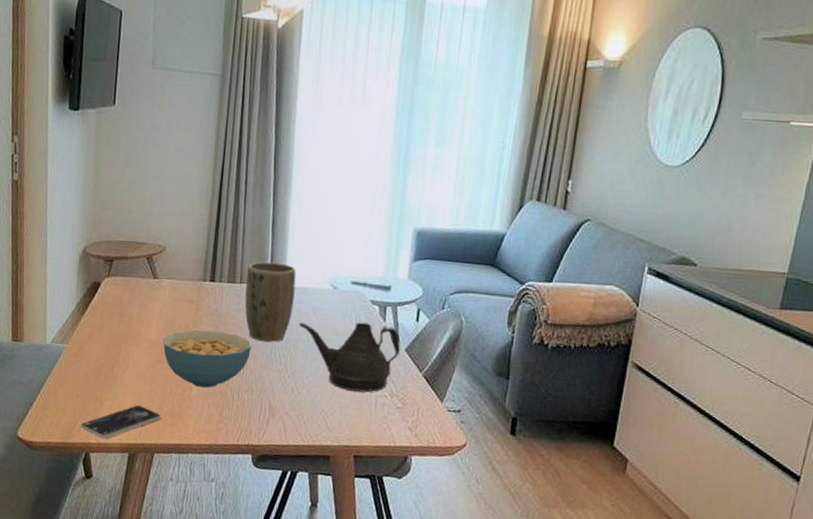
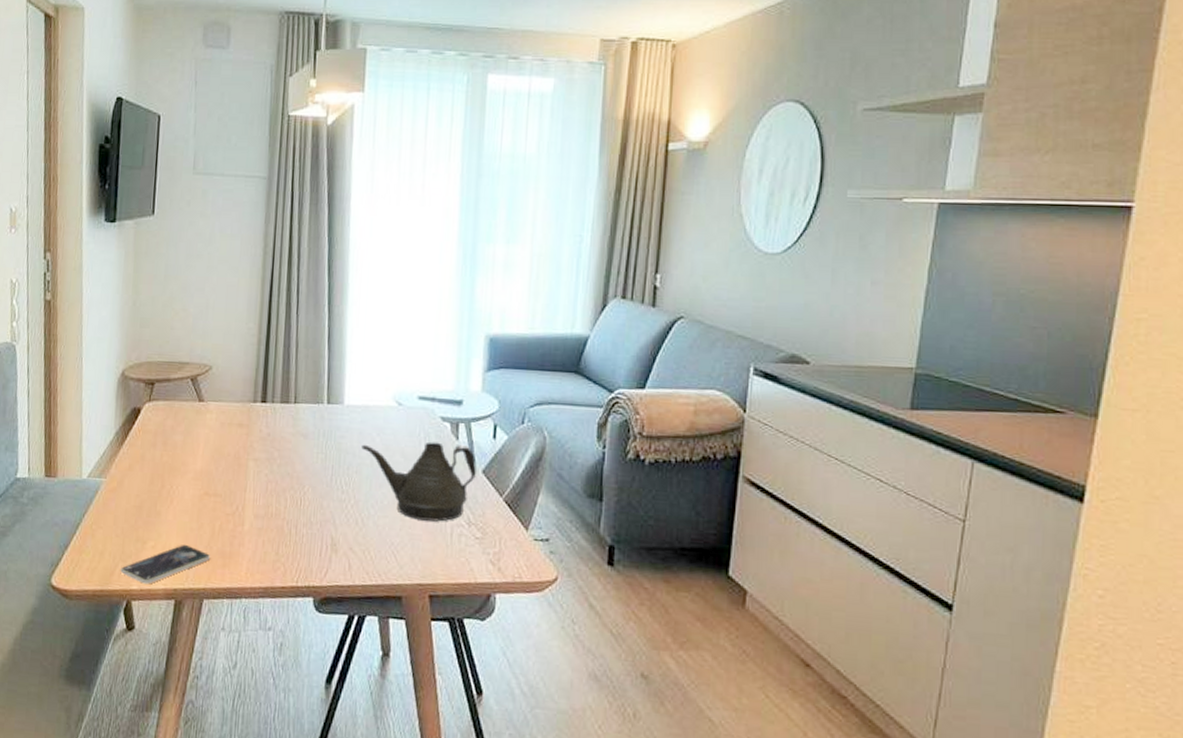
cereal bowl: present [163,330,251,388] -> none [211,457,309,523]
plant pot: present [244,261,296,342] -> none [300,378,357,468]

